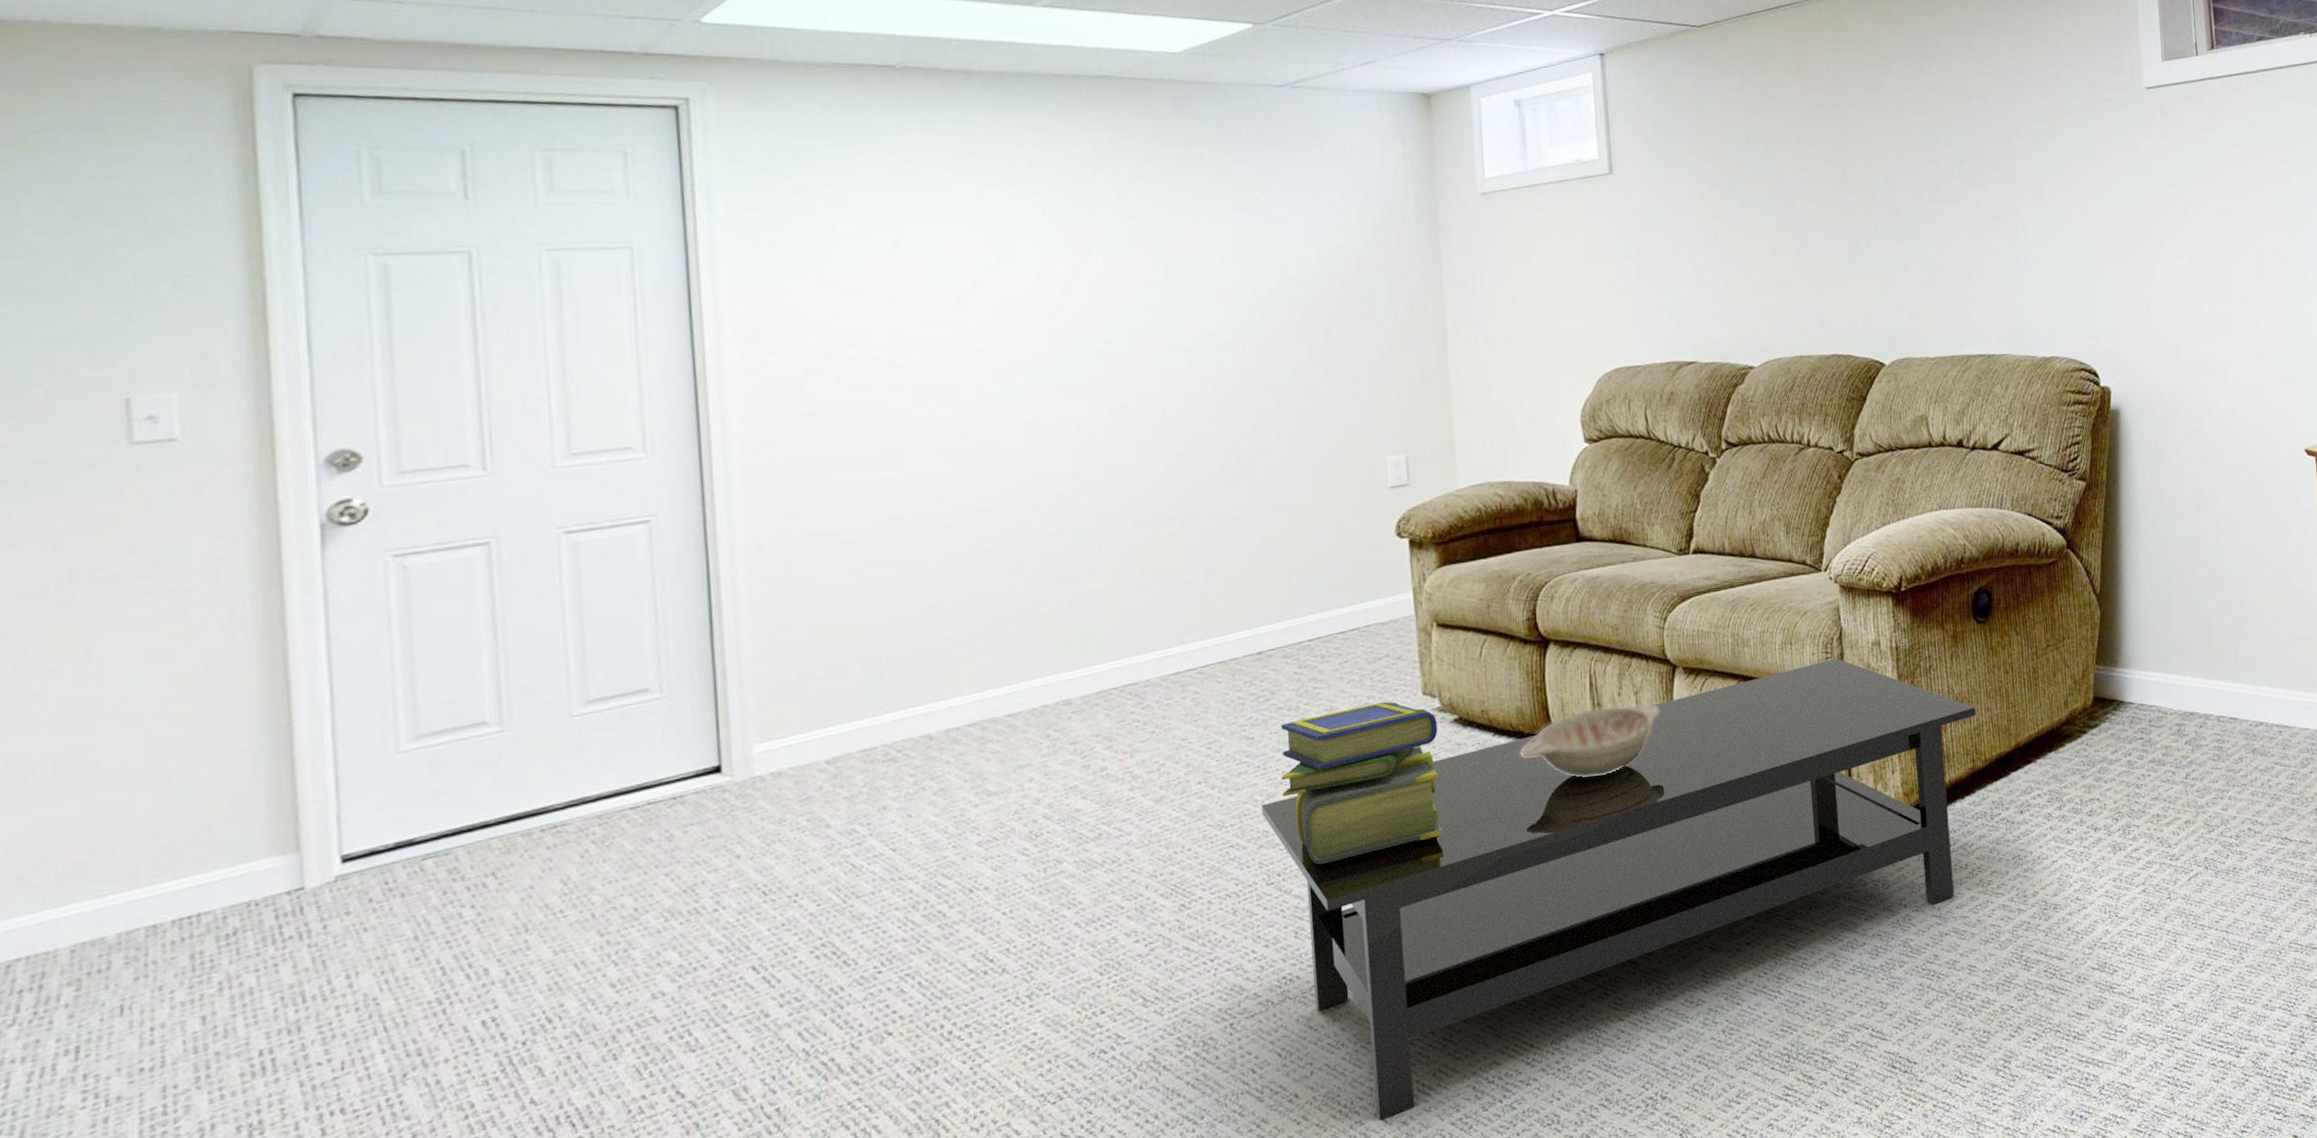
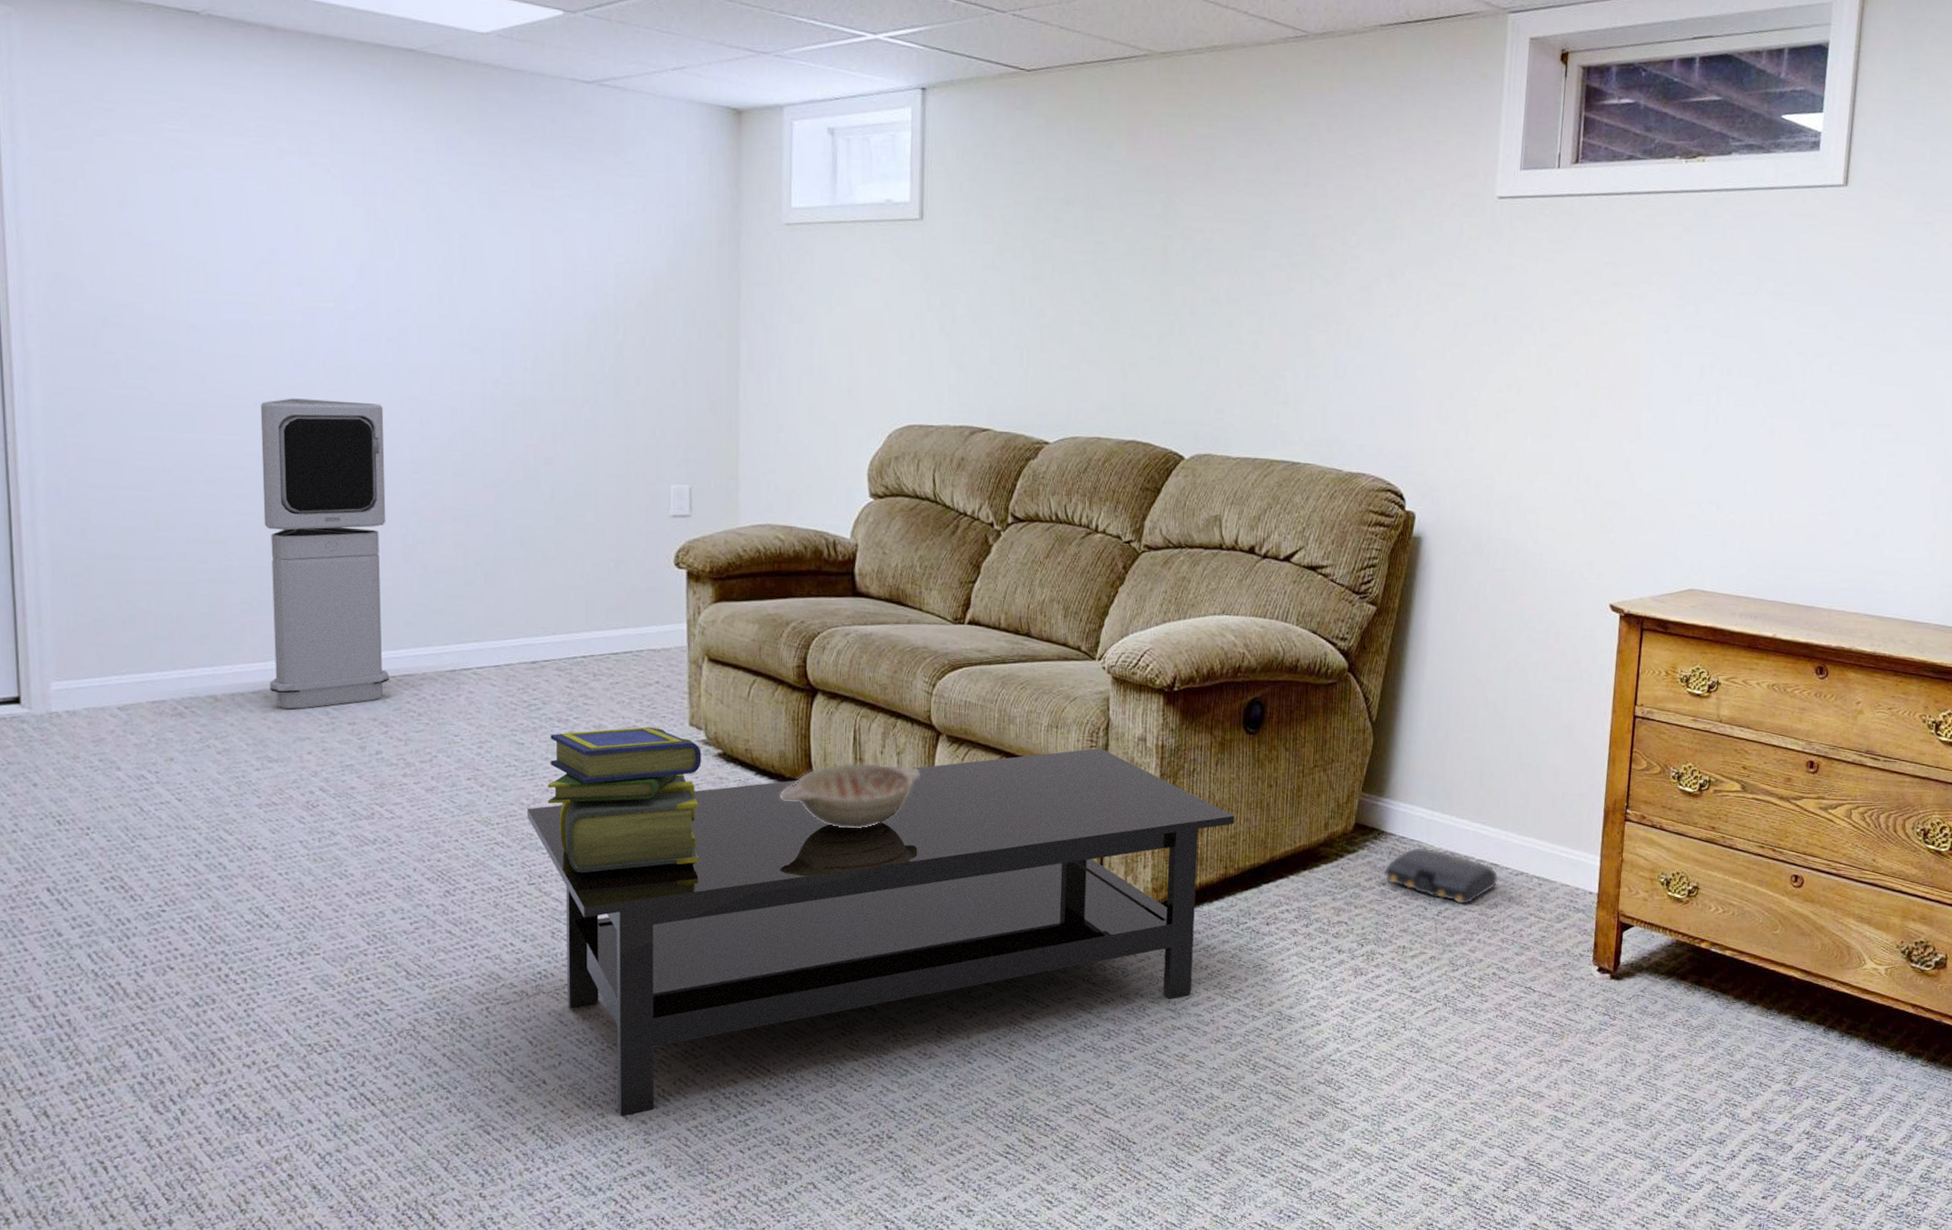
air purifier: none [967,416,1112,738] -> present [260,398,390,710]
bag: none [2127,711,2240,764] -> present [1383,847,1499,905]

